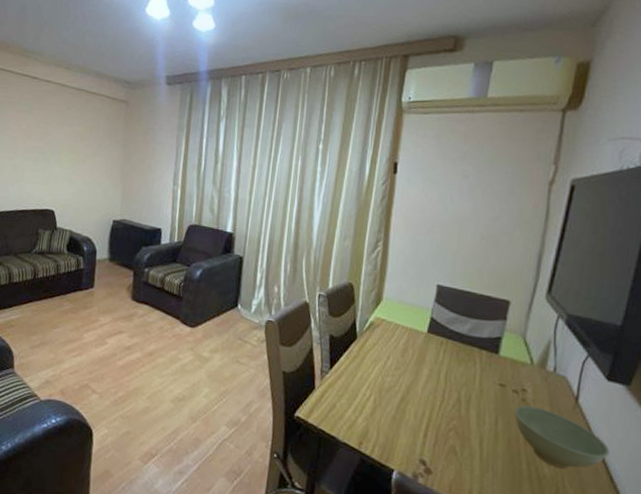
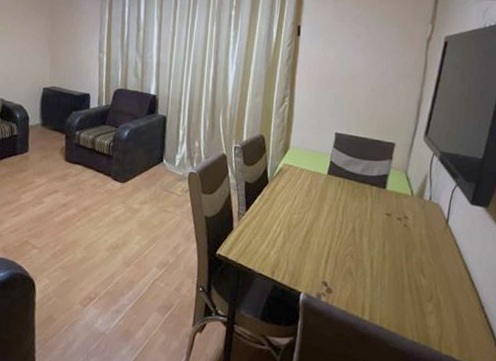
bowl: present [515,405,610,469] -> none [398,229,472,279]

